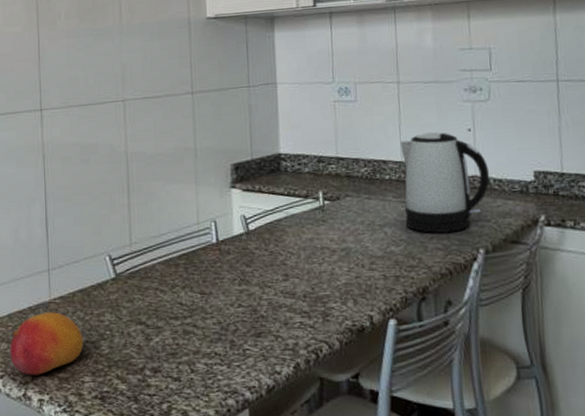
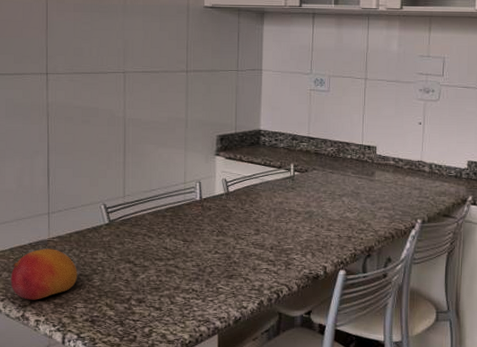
kettle: present [400,132,490,233] -> none [360,123,433,205]

